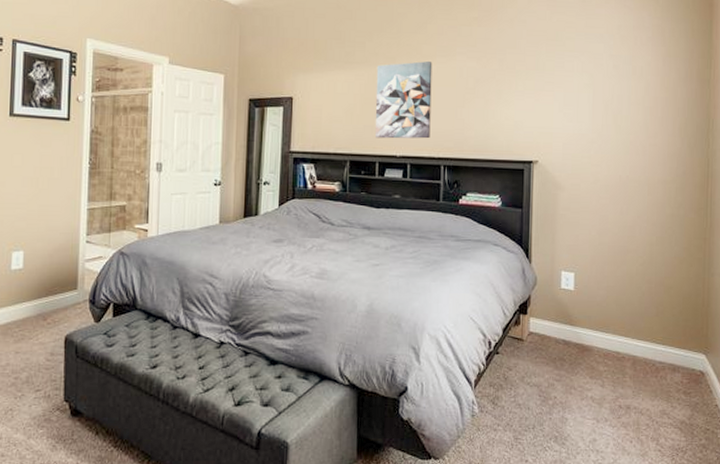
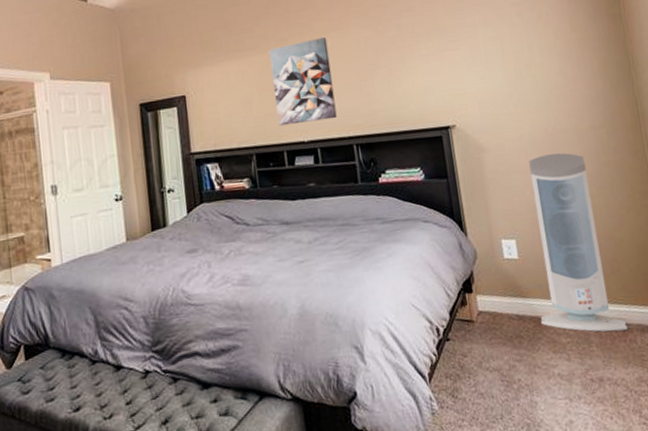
air purifier: none [583,200,661,367] -> present [529,153,628,332]

